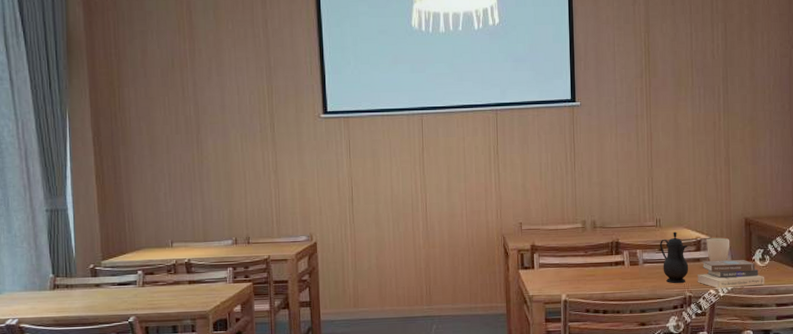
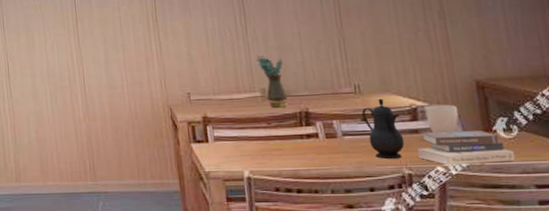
vase: none [580,190,603,238] -> present [255,55,287,108]

